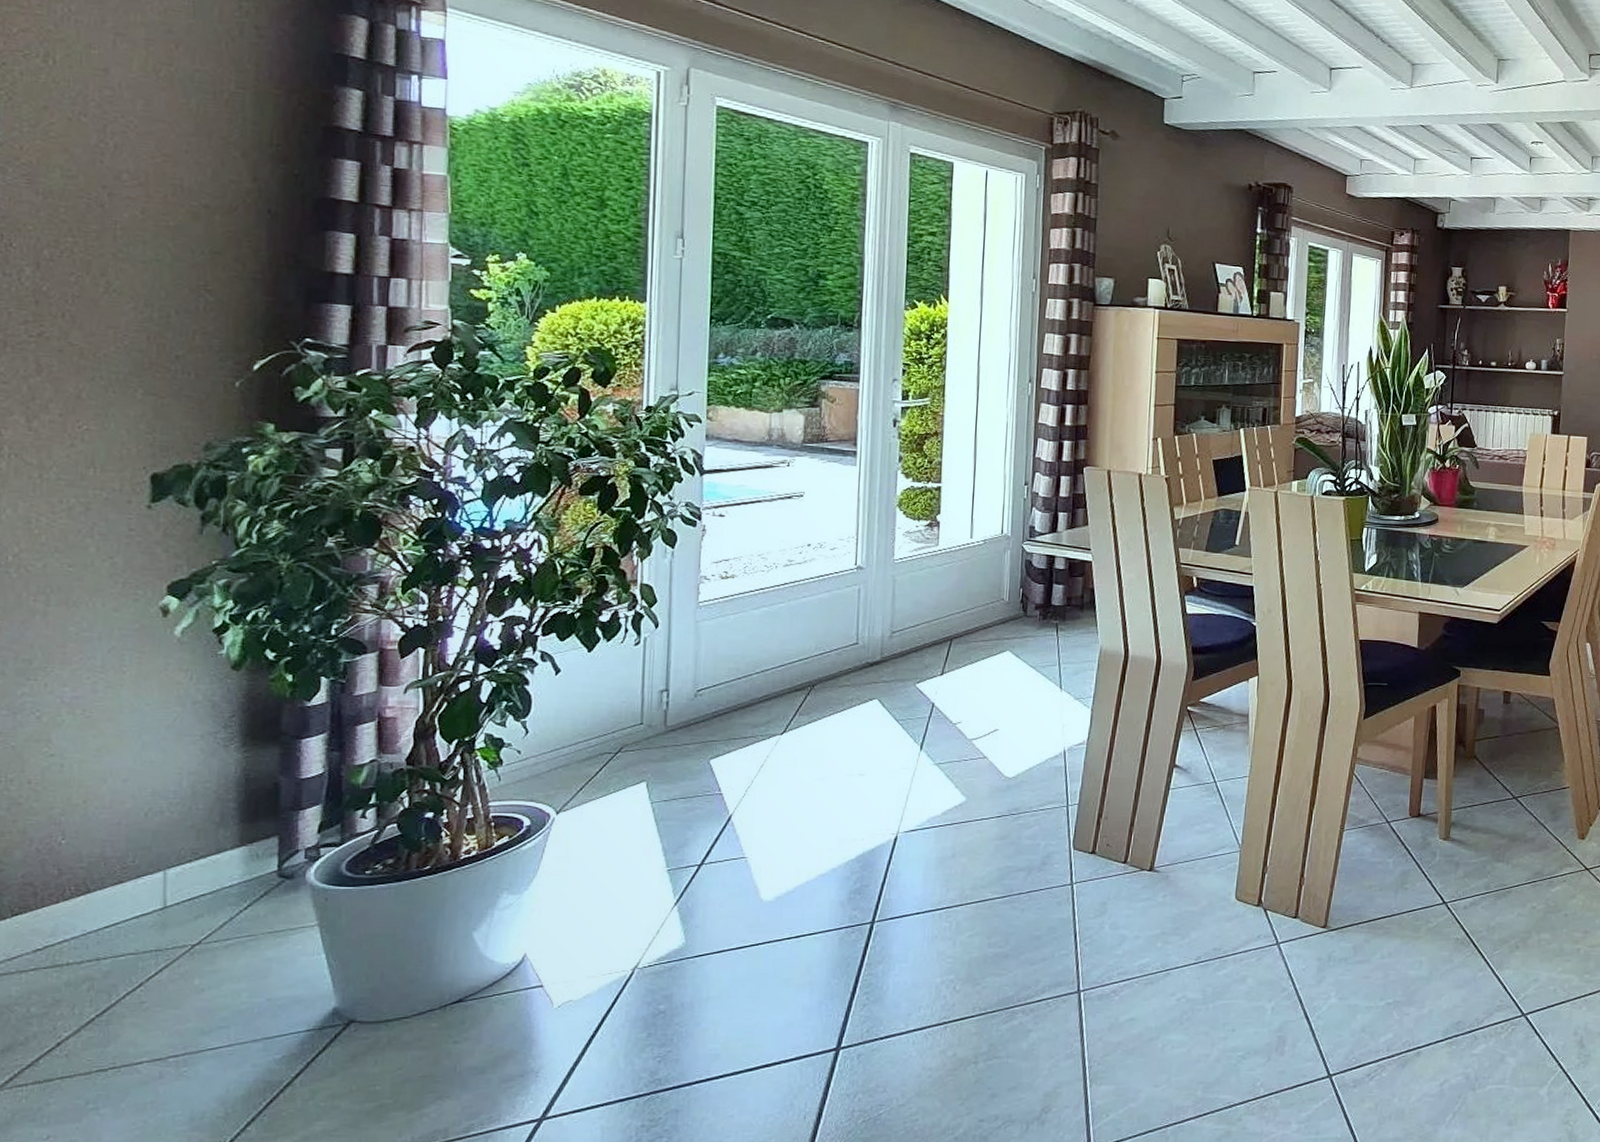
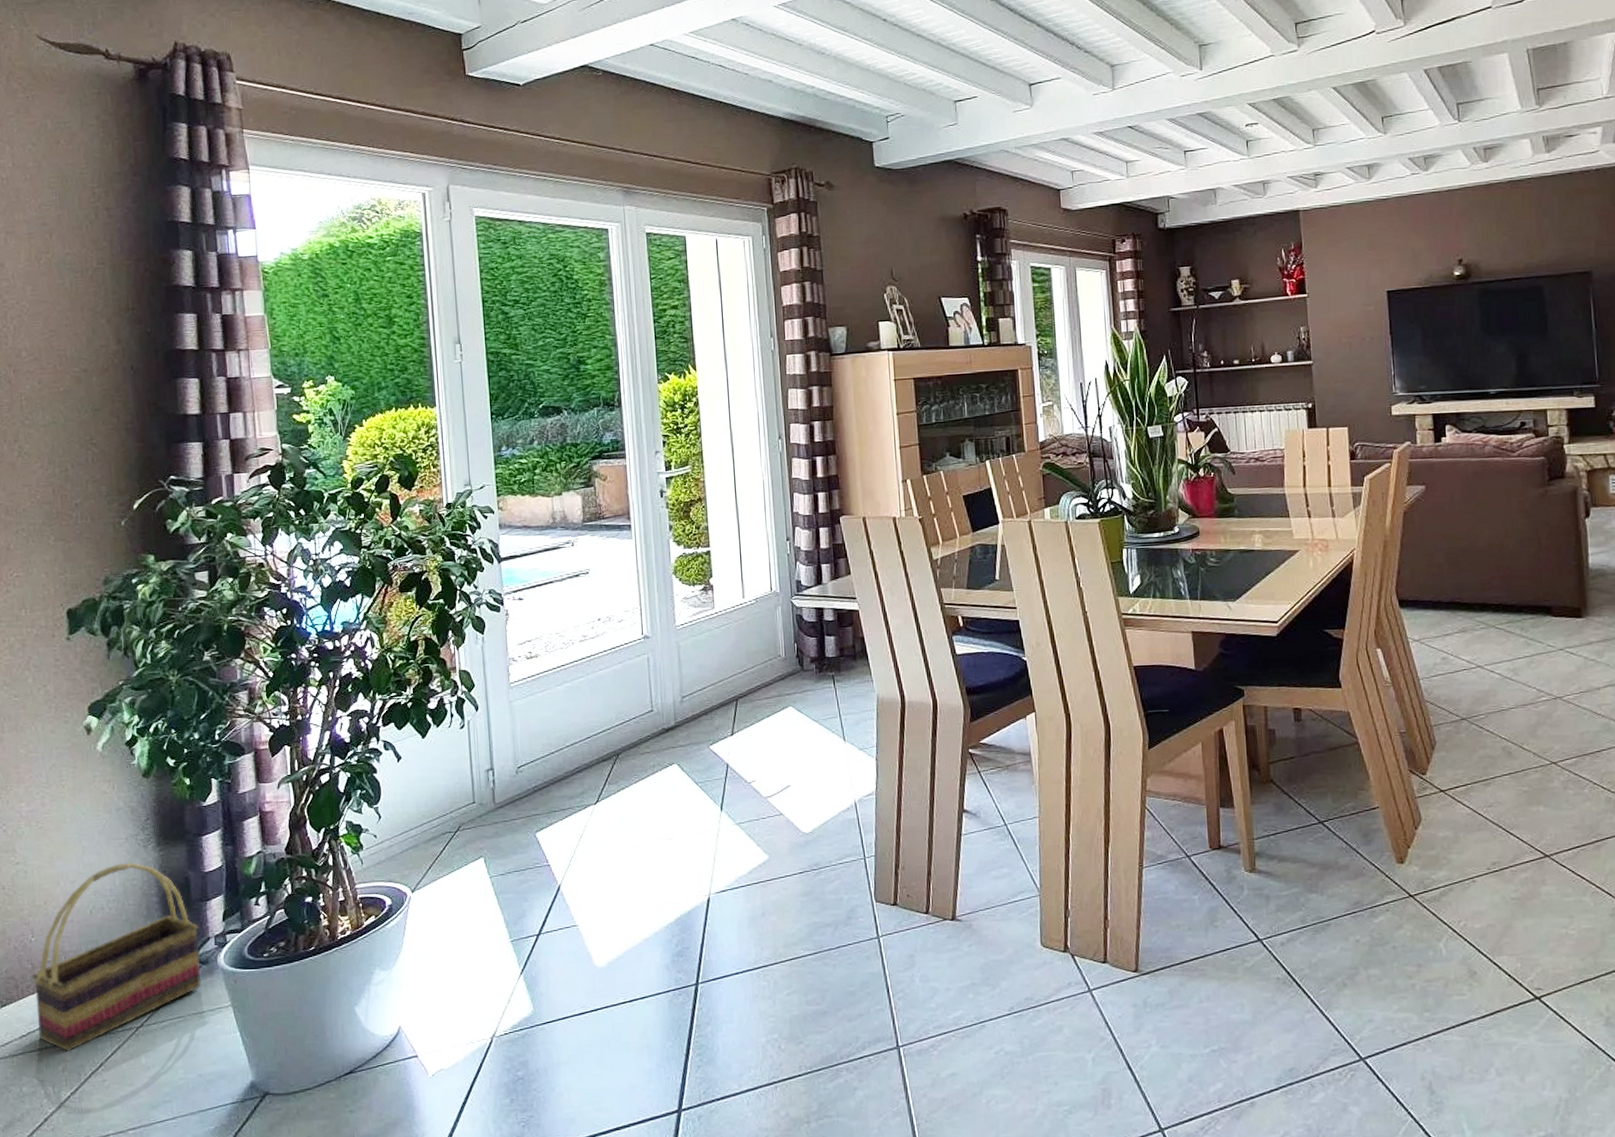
basket: none [57,762,287,969] -> present [32,862,202,1051]

